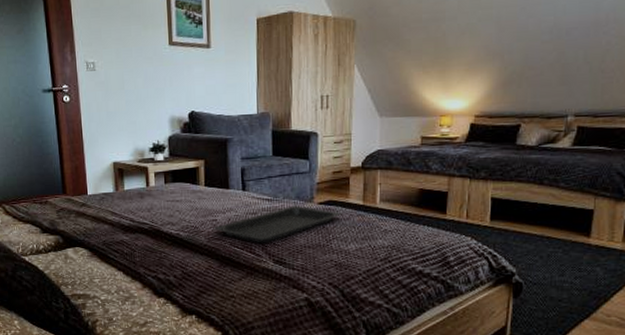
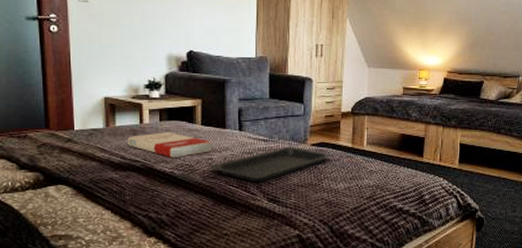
book: none [135,194,216,220] -> present [127,132,212,158]

